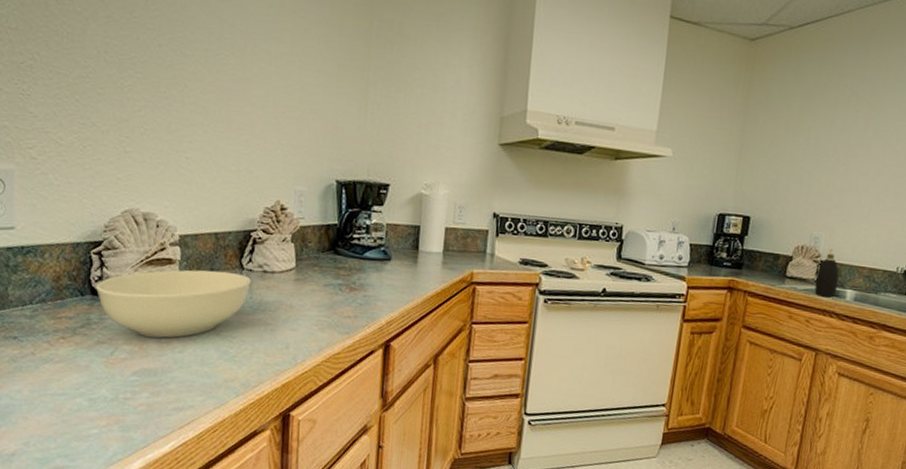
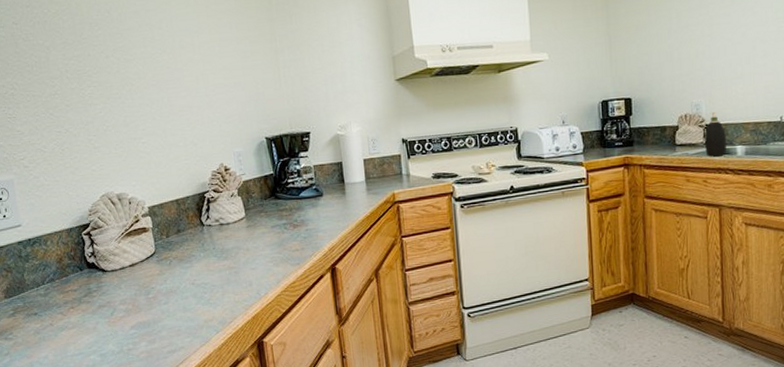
bowl: present [95,269,252,338] -> none [89,229,213,295]

